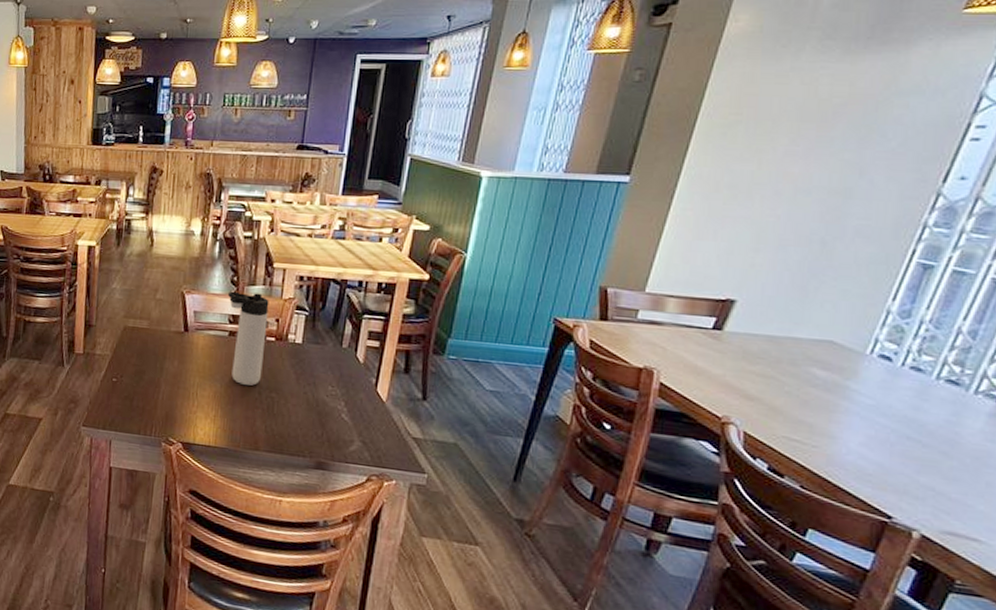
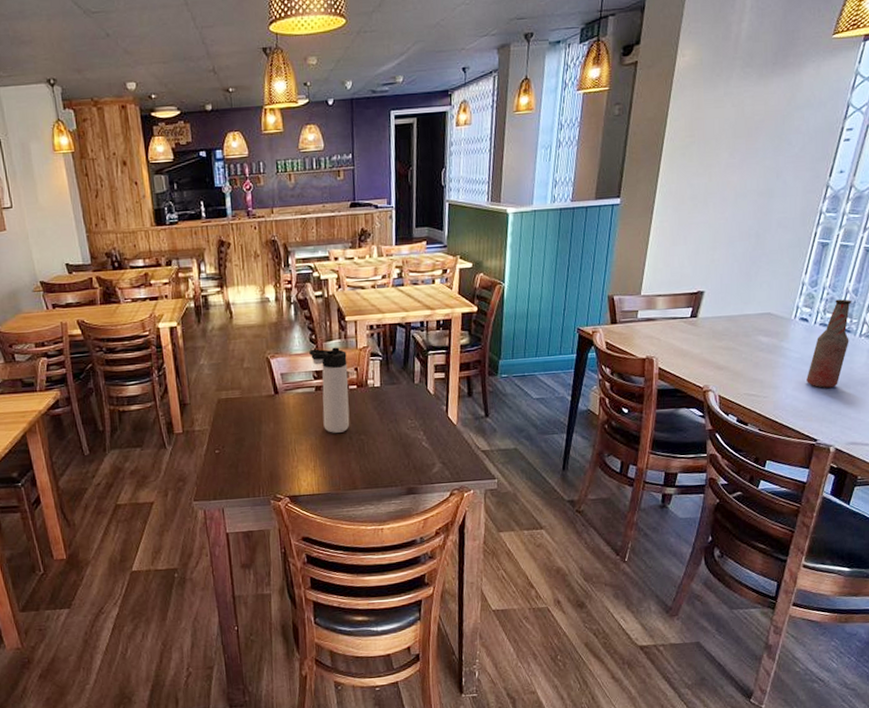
bottle: none [880,339,966,453] -> present [805,299,852,388]

